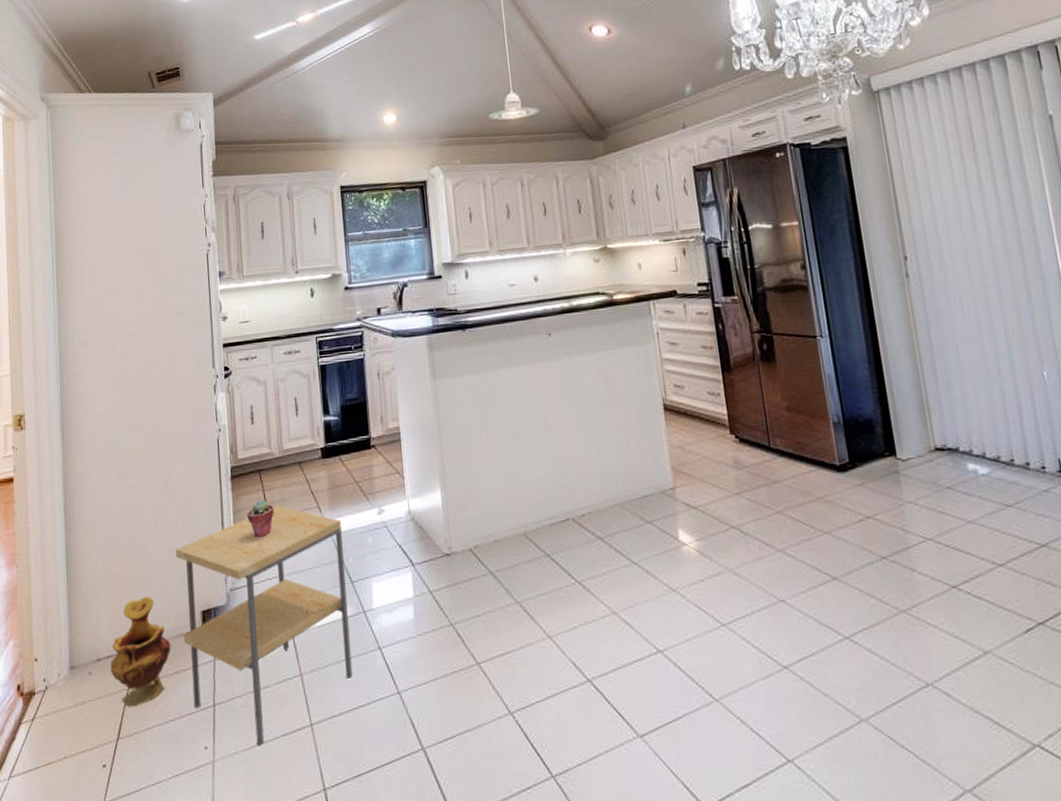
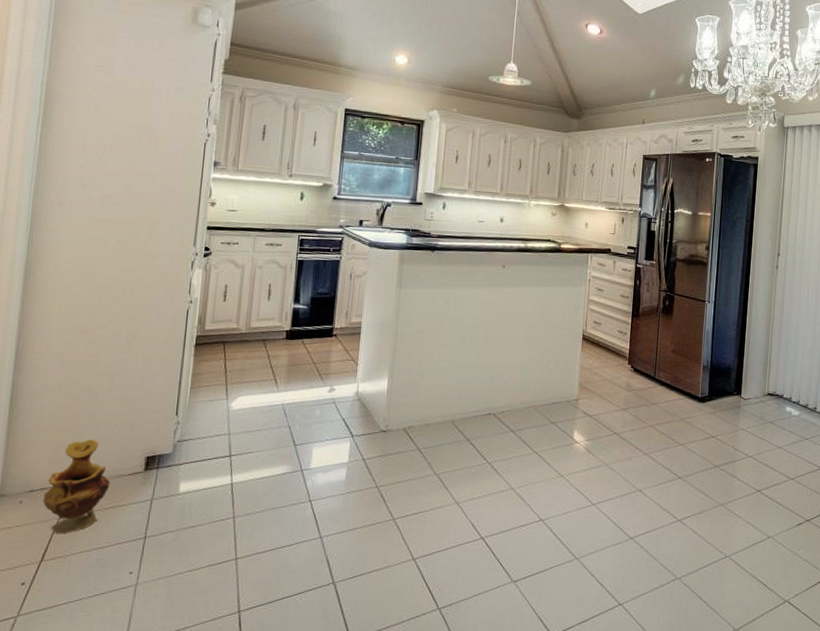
side table: present [176,505,353,746] -> none [123,374,294,574]
potted succulent: present [246,499,275,539] -> none [204,367,233,400]

